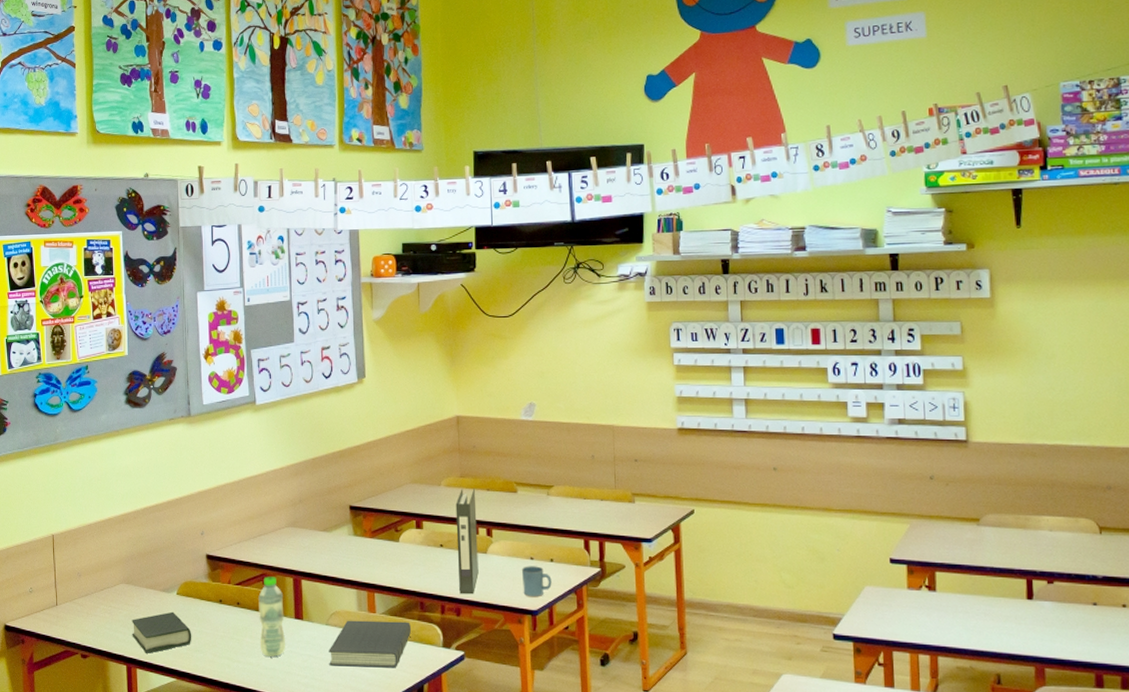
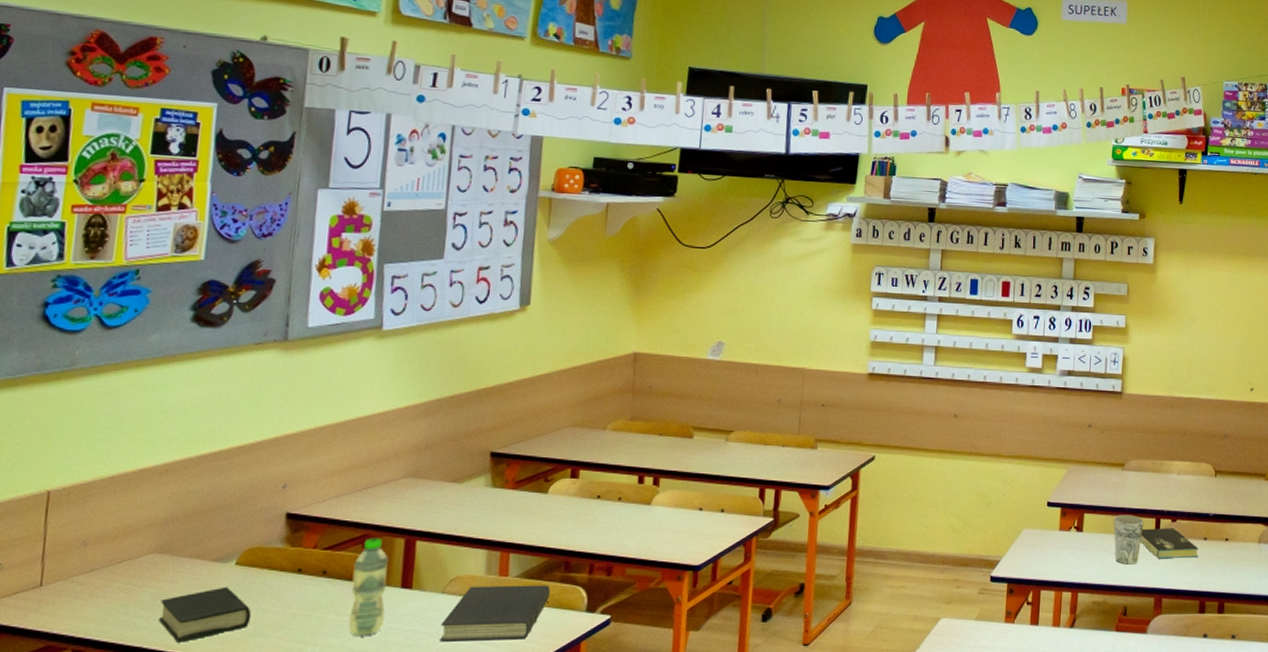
binder: present [455,489,479,595] -> none [613,433,646,551]
mug: present [521,566,552,598] -> none [687,517,720,552]
cup: none [972,574,1012,629] -> present [1113,515,1144,565]
book: none [1008,590,1088,626] -> present [1140,528,1199,559]

